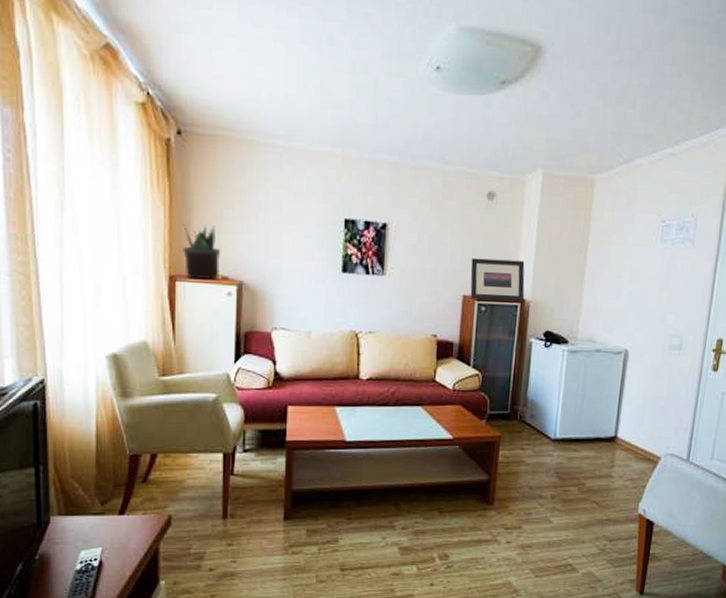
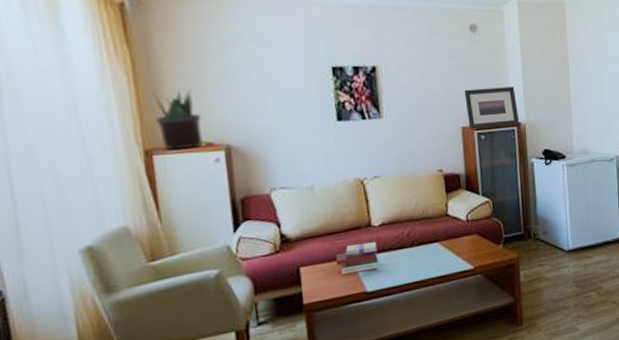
books: none [321,392,362,422] -> present [336,242,381,275]

